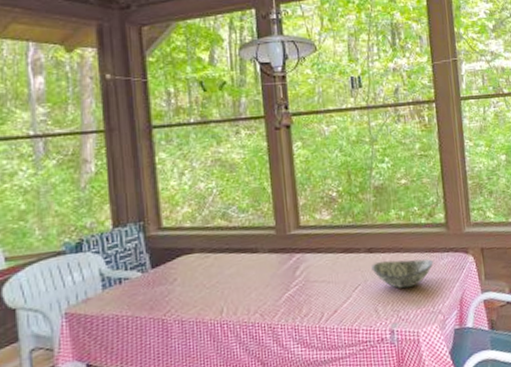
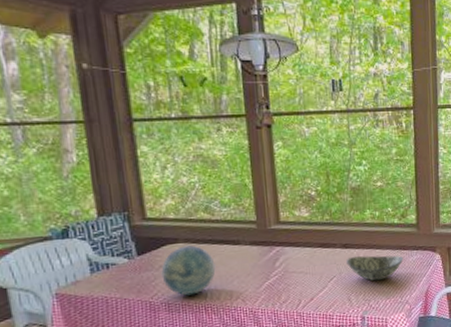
decorative orb: none [175,255,233,312] -> present [161,245,216,296]

